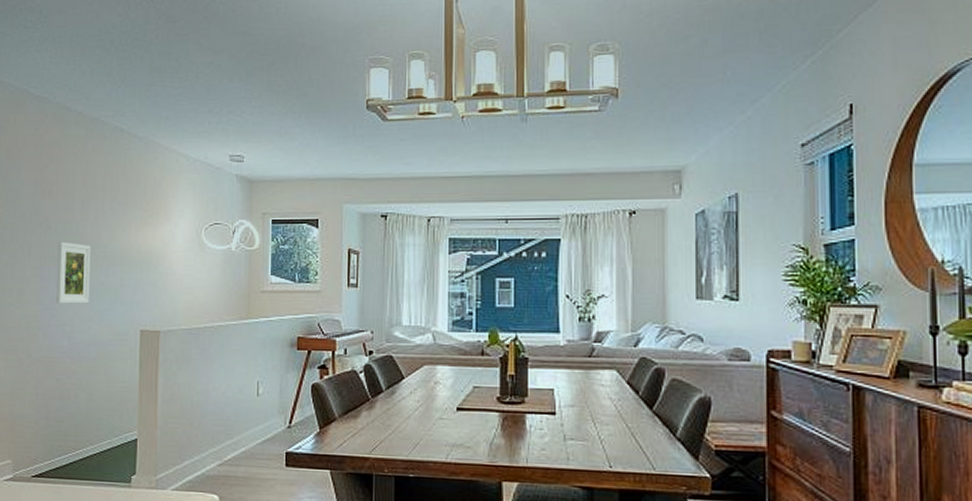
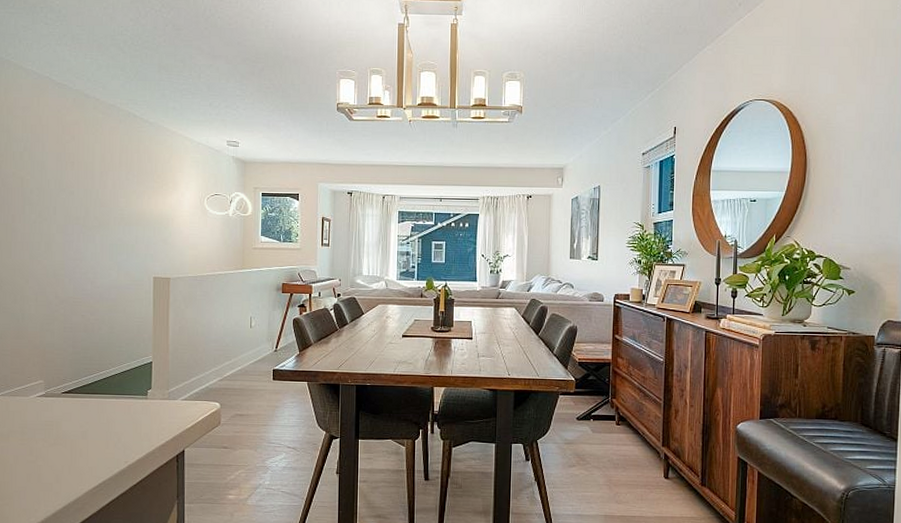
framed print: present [56,241,91,304] -> none [80,205,109,256]

